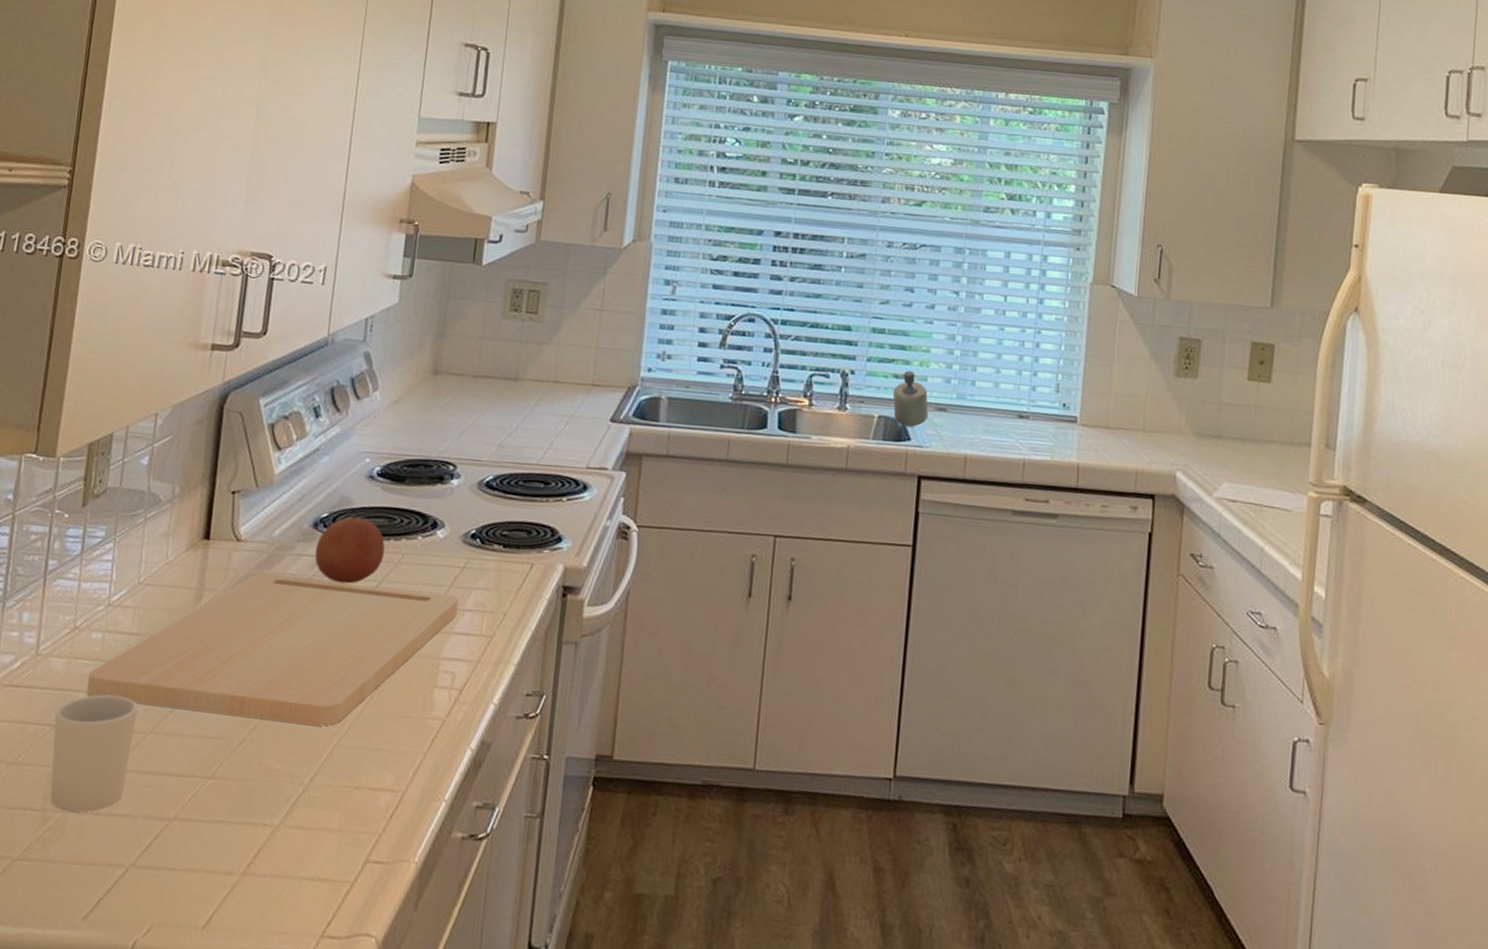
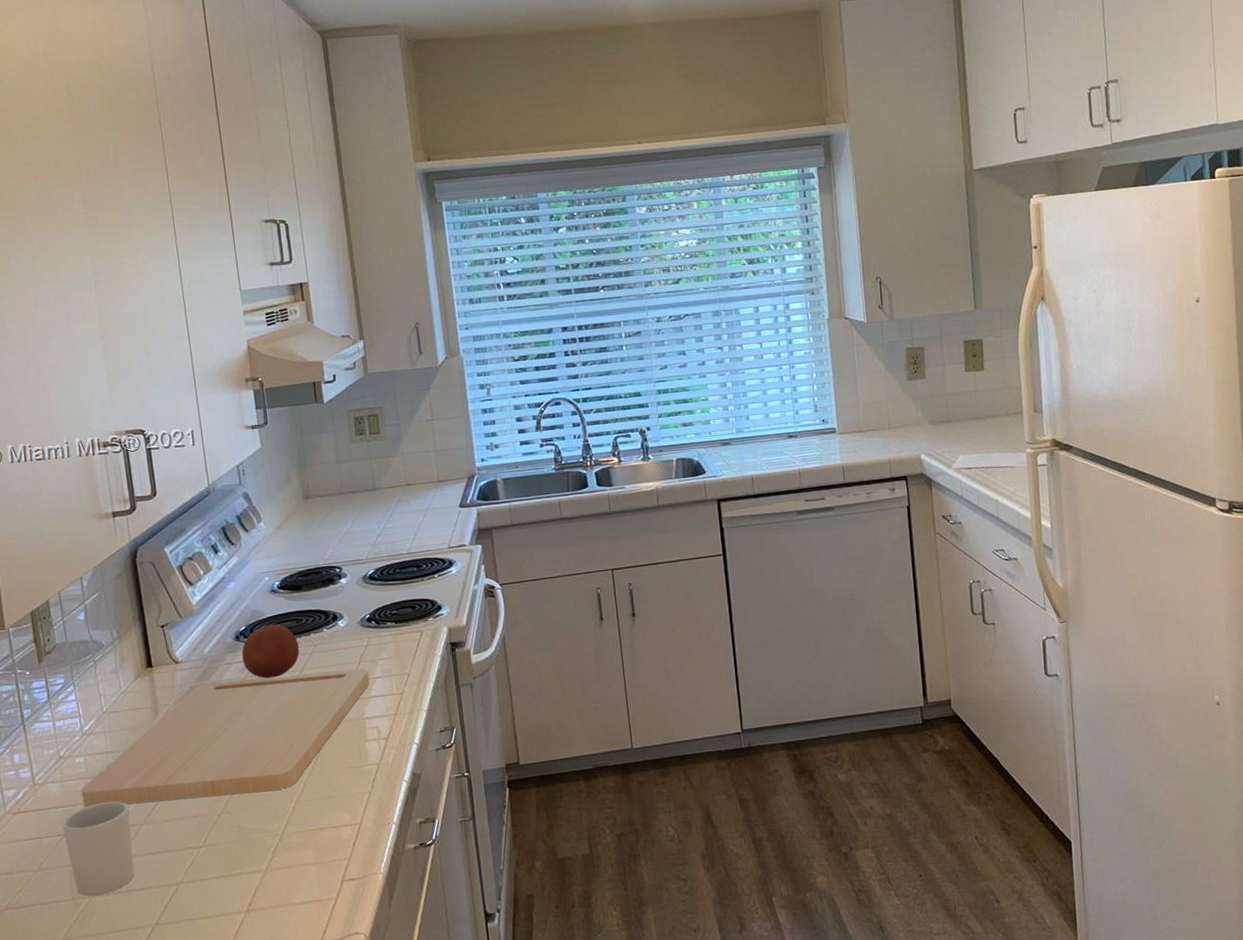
soap dispenser: present [892,370,929,427] -> none [684,417,717,463]

